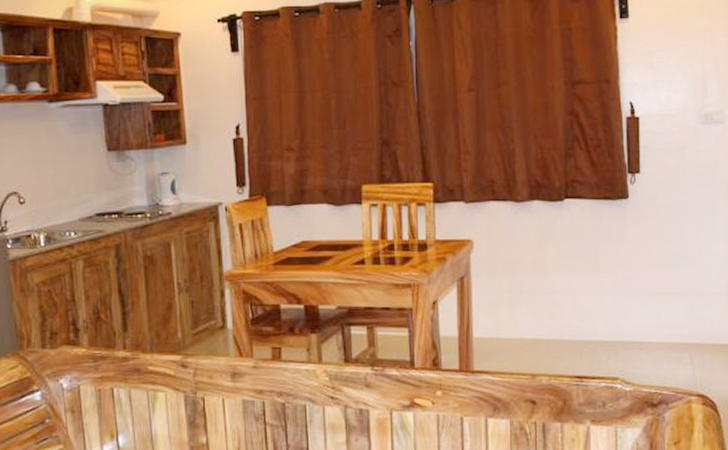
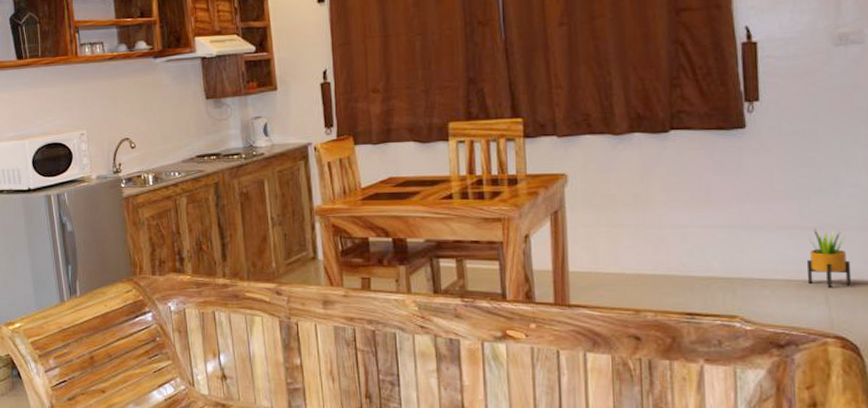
potted plant: none [676,294,712,350] -> present [806,228,852,289]

